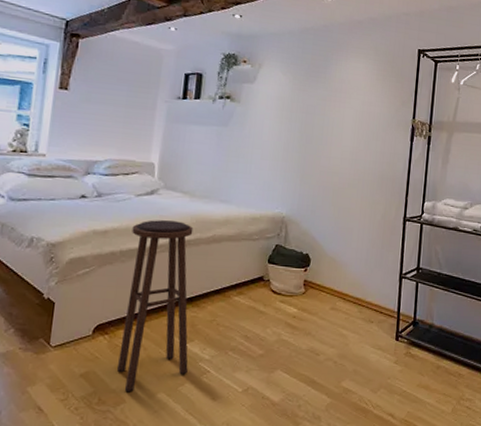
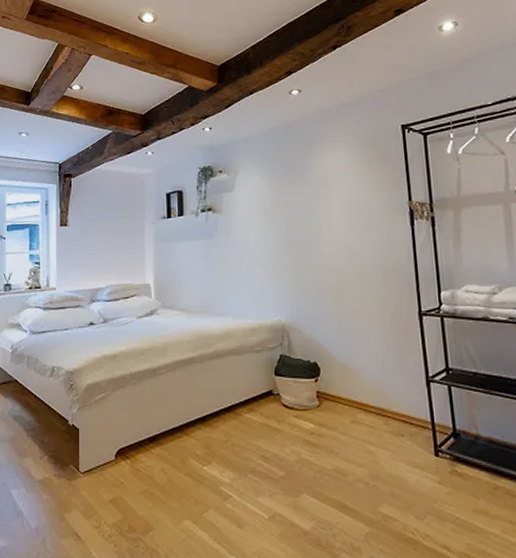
stool: present [116,220,193,392] -> none [138,339,210,519]

